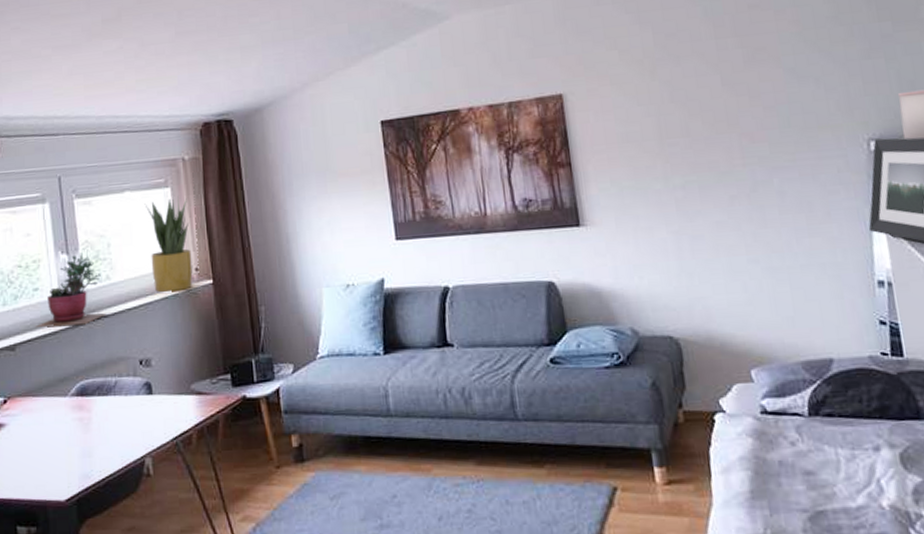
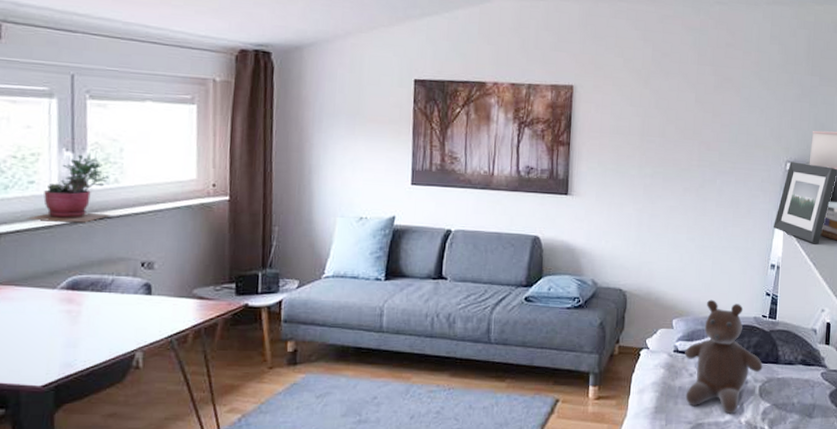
planter: present [144,196,193,293] -> none [165,114,213,204]
teddy bear: none [777,338,899,495] -> present [685,299,763,414]

